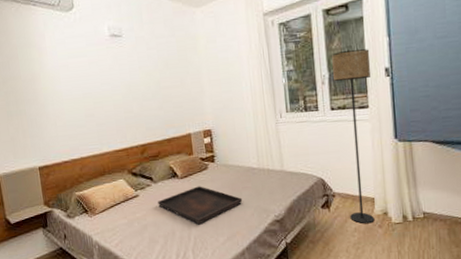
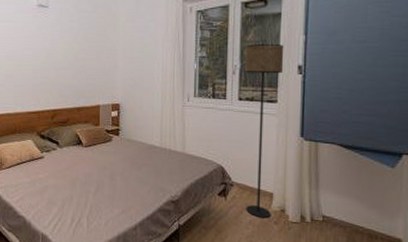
serving tray: present [158,186,243,225] -> none [61,156,141,194]

